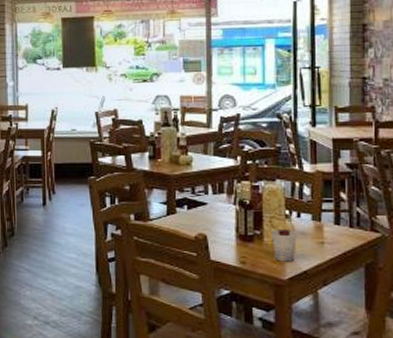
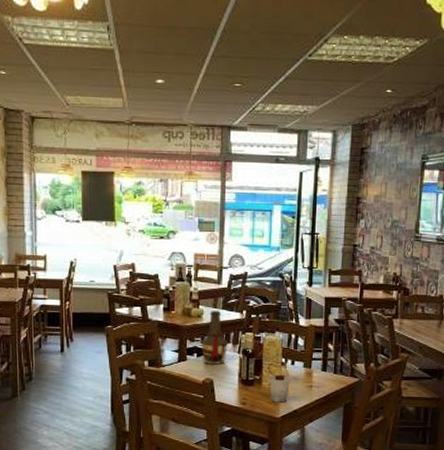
bottle: none [191,156,223,218] -> present [200,310,229,365]

